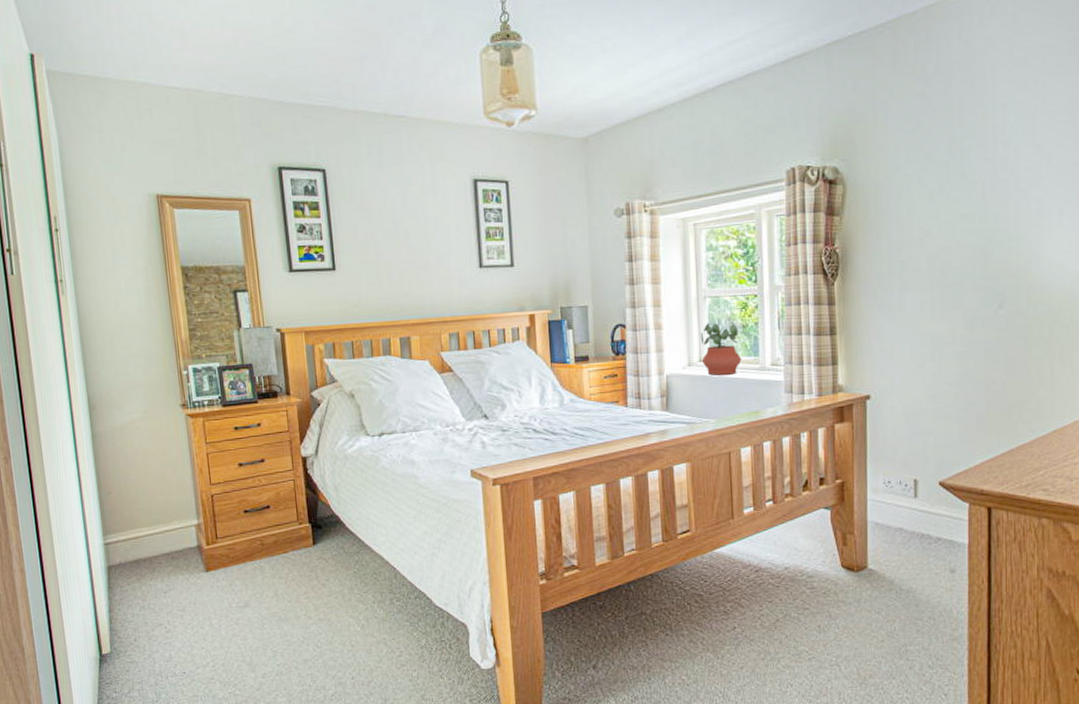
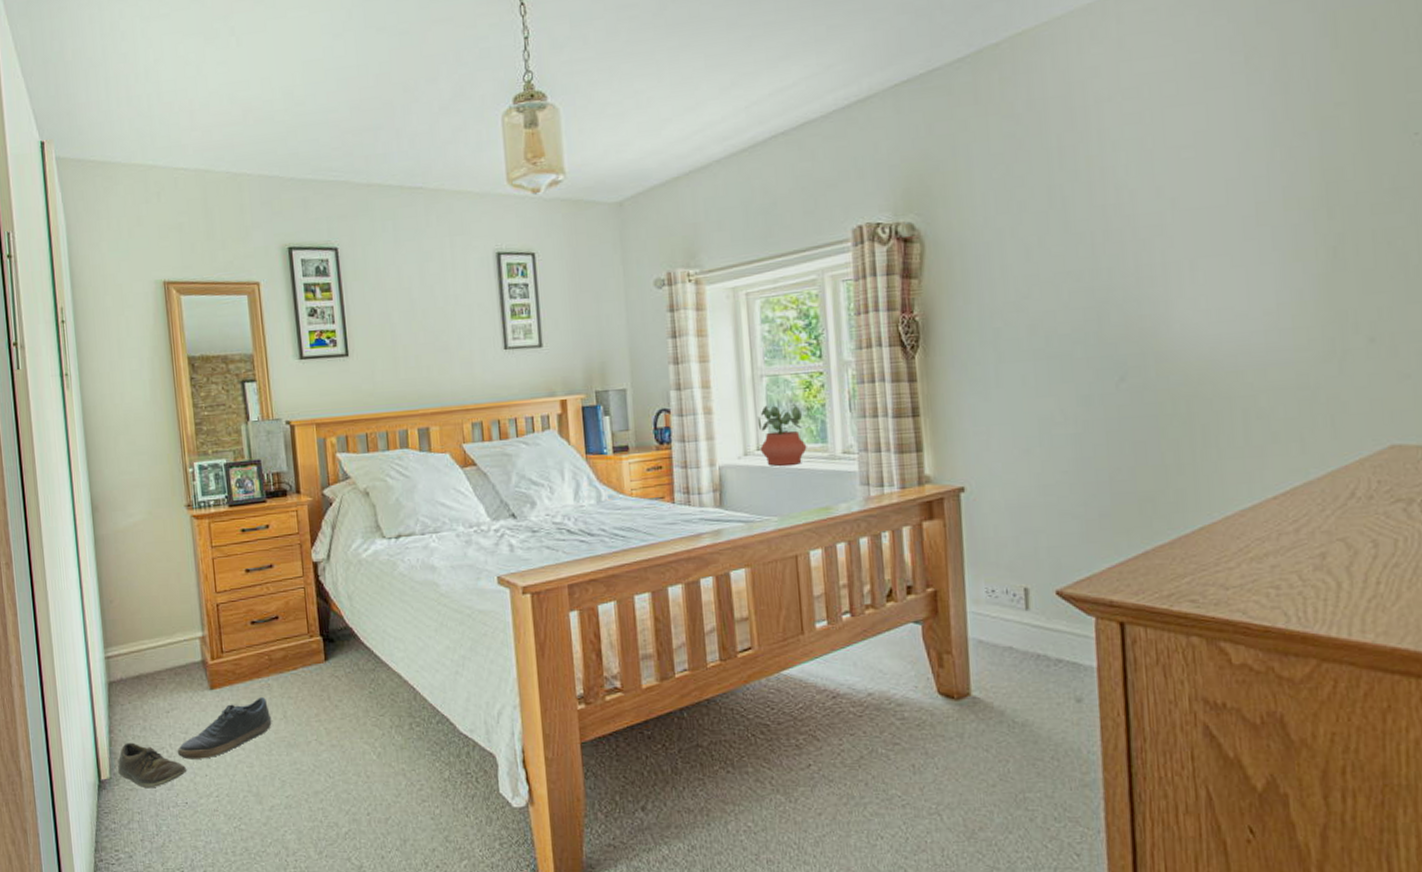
shoe: none [117,620,185,661] -> present [117,742,187,789]
shoe: none [174,578,264,634] -> present [177,697,272,760]

